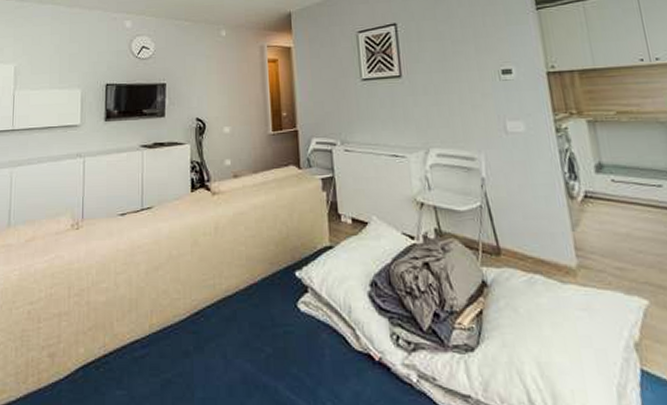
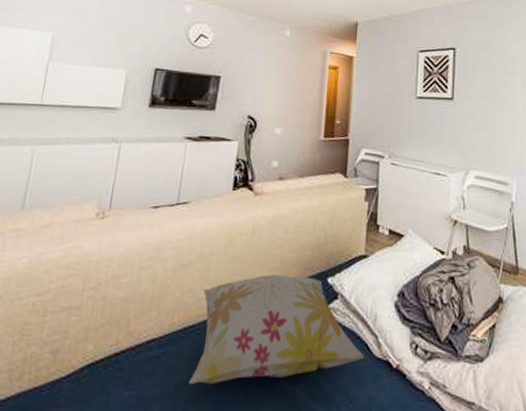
decorative pillow: none [174,271,343,383] -> present [189,274,364,385]

